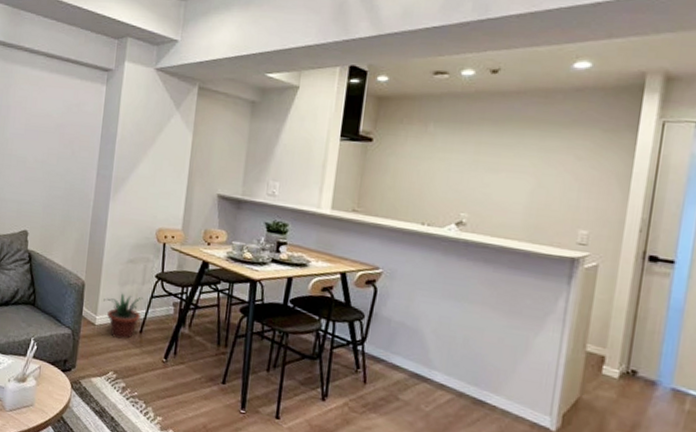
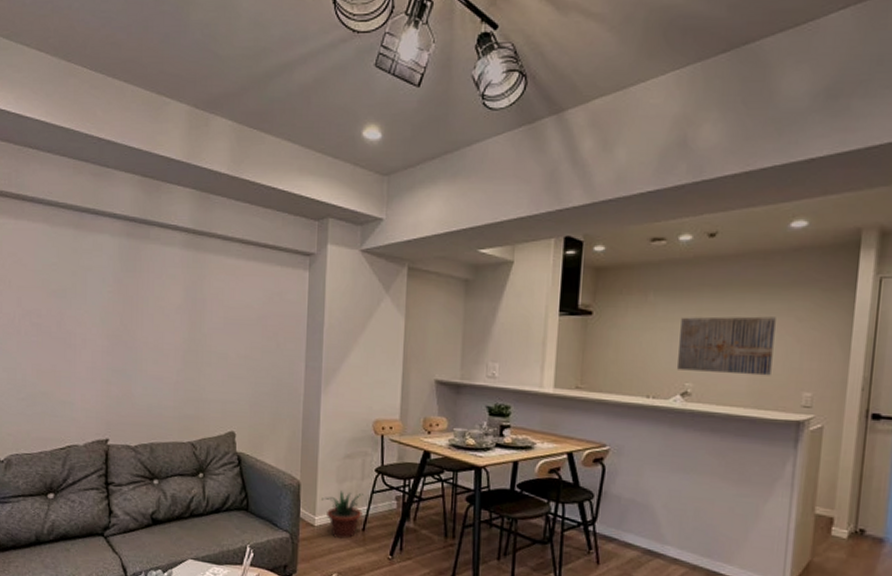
wall art: none [452,149,555,212] -> present [676,316,776,376]

